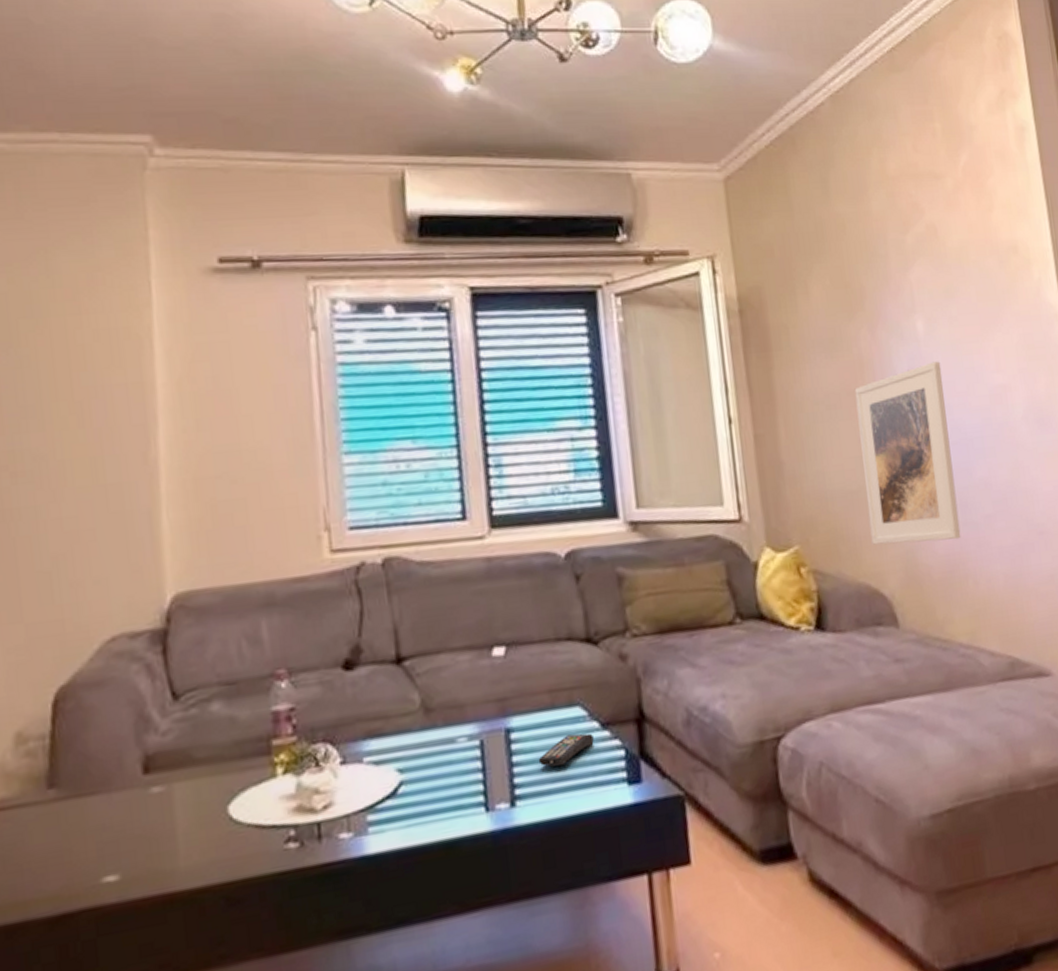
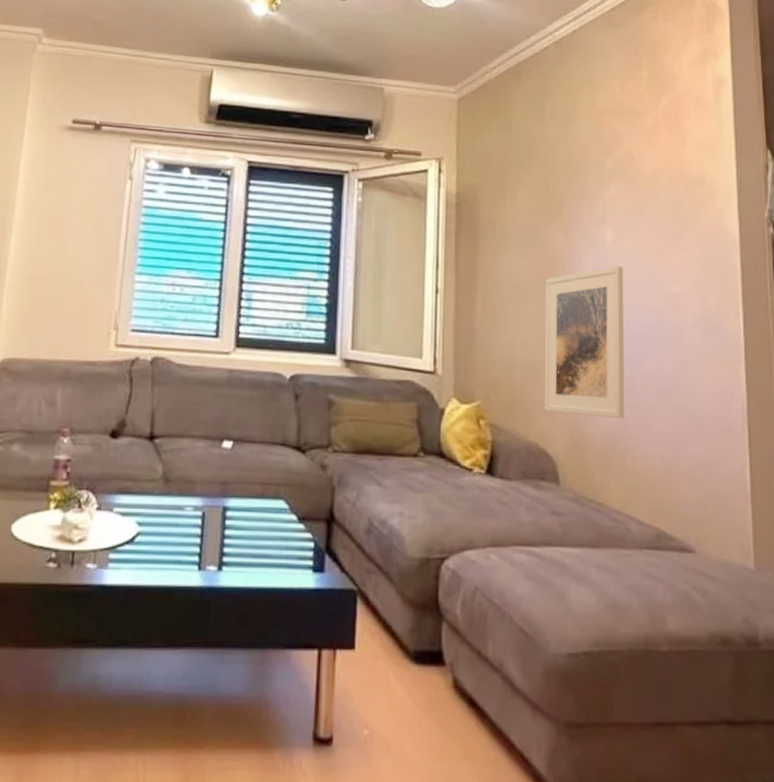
remote control: present [538,733,594,767] -> none [245,522,291,544]

